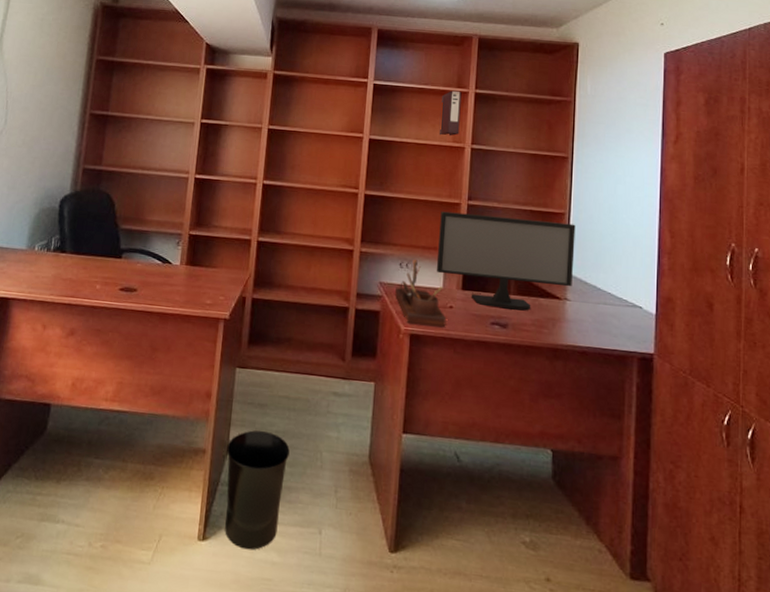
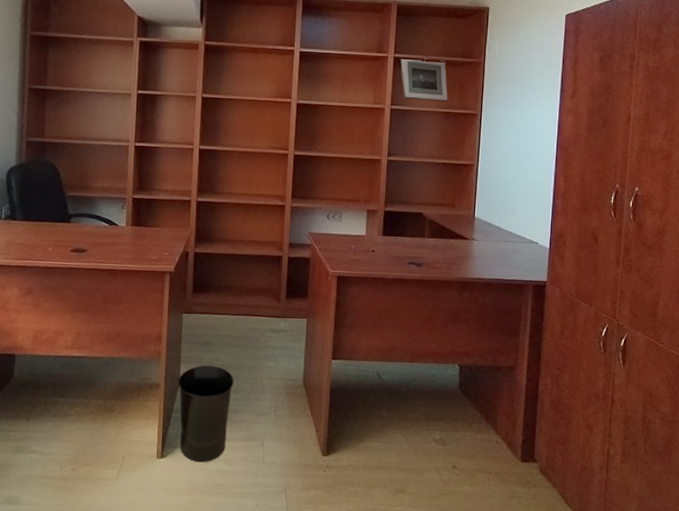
desk organizer: present [394,259,447,328] -> none [322,211,369,269]
computer monitor: present [436,211,576,311] -> none [359,167,483,251]
binder: present [438,90,462,136] -> none [361,55,382,99]
picture frame: none [482,95,535,143] -> present [400,58,448,102]

